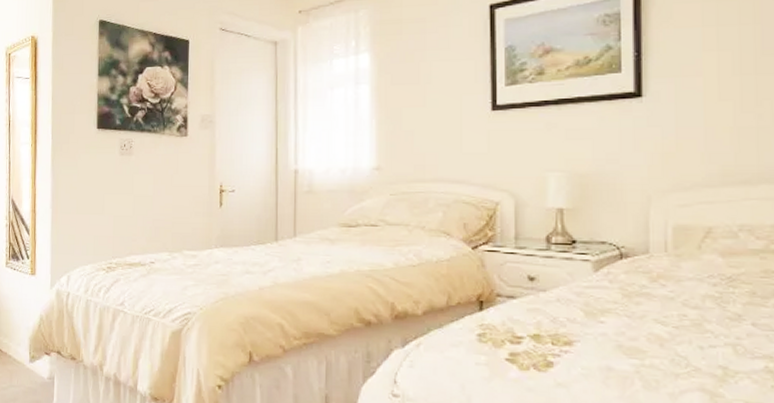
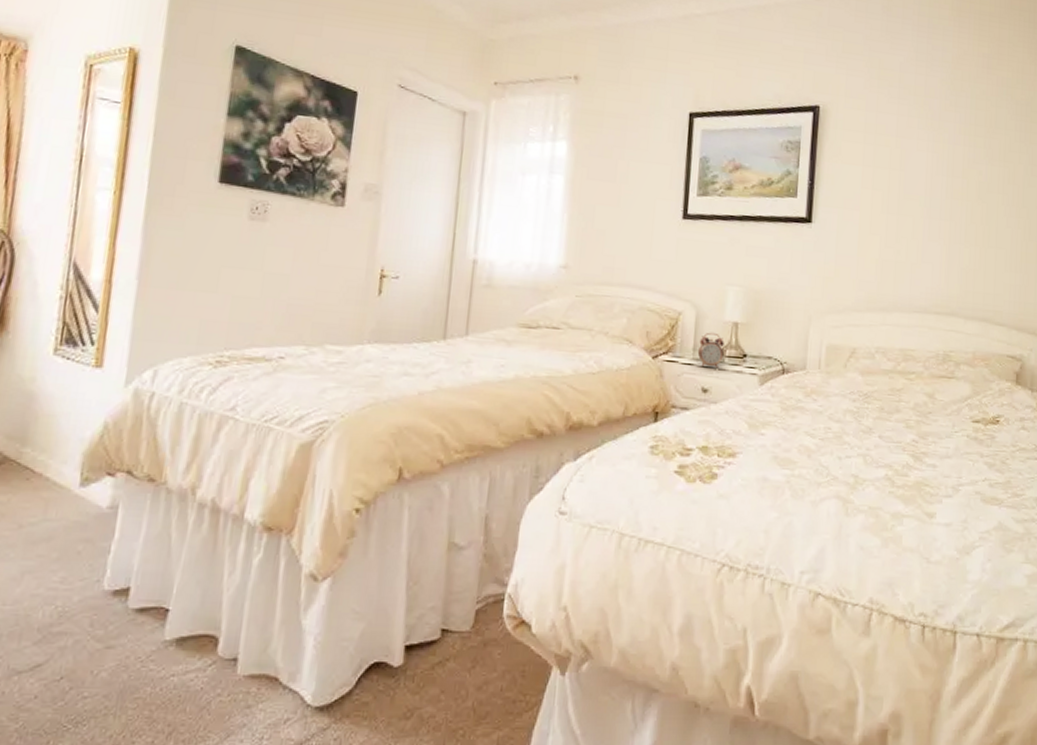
alarm clock: none [520,220,549,256] -> present [697,332,724,369]

